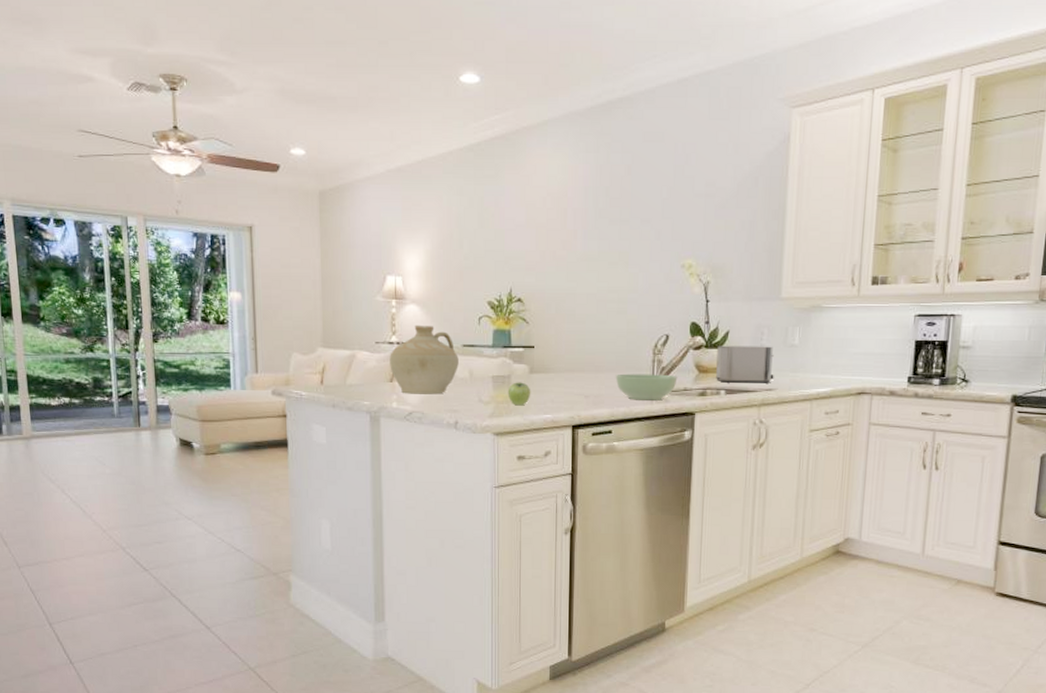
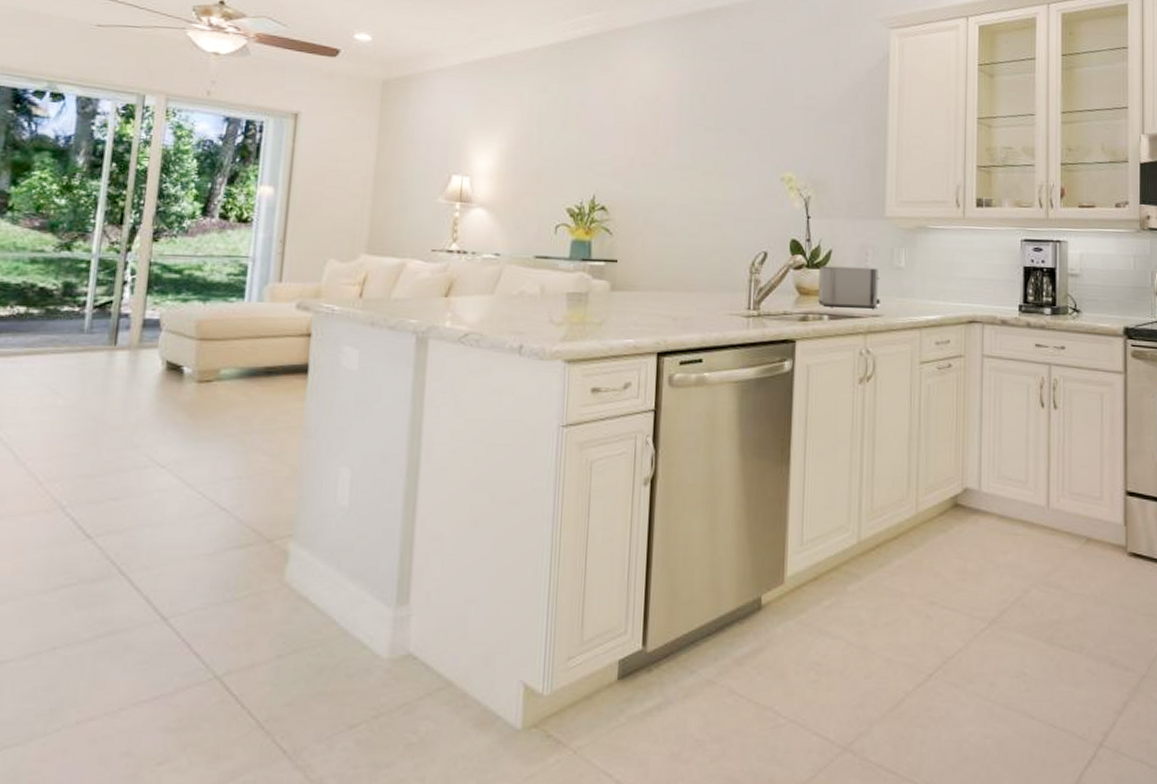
ceramic jug: present [390,325,459,394] -> none [446,231,529,313]
fruit: present [507,382,531,406] -> none [584,300,612,328]
bowl: present [615,373,678,401] -> none [707,294,777,326]

